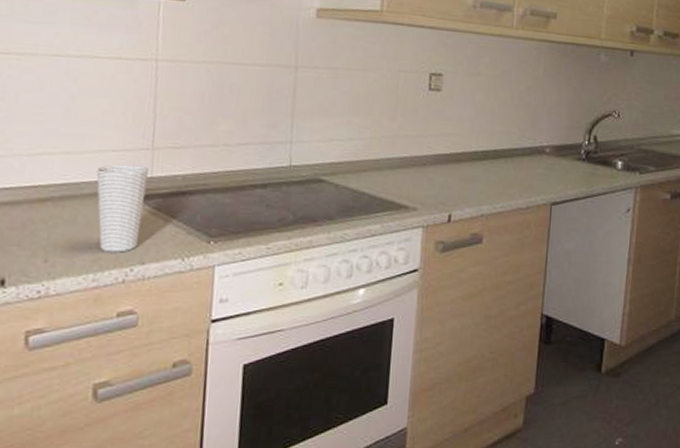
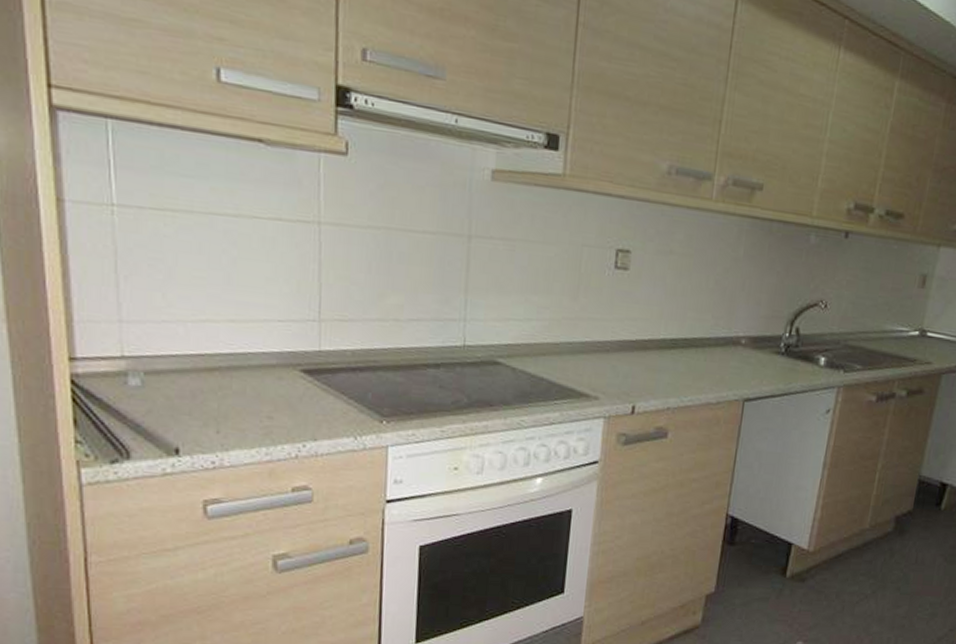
cup: present [96,164,150,253] -> none [262,335,317,428]

